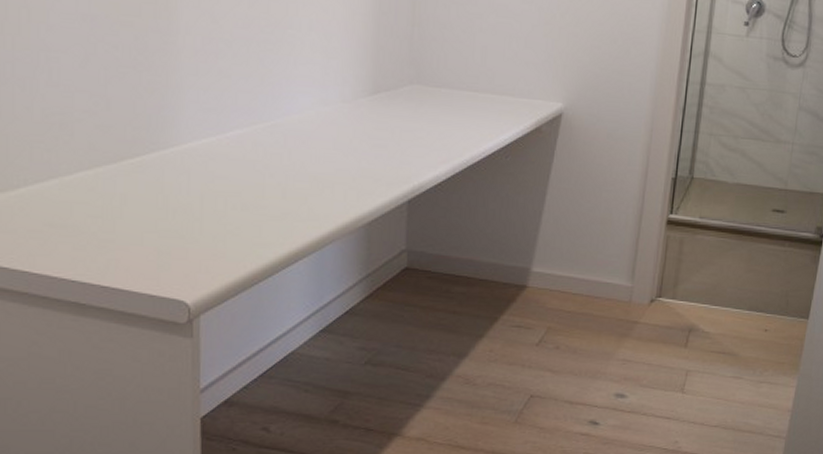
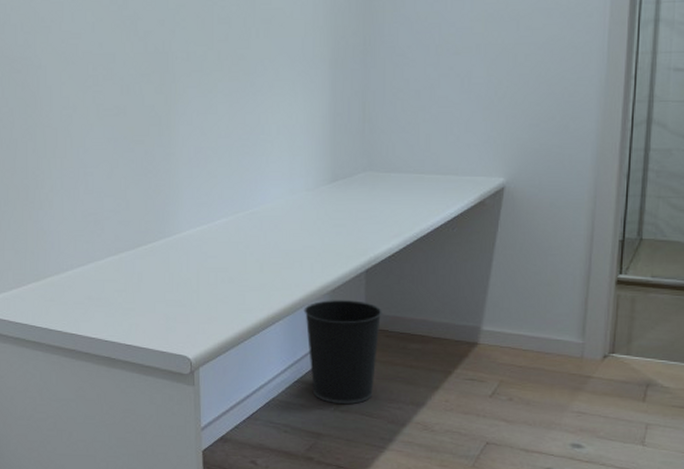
wastebasket: none [333,234,425,357] -> present [304,300,382,405]

